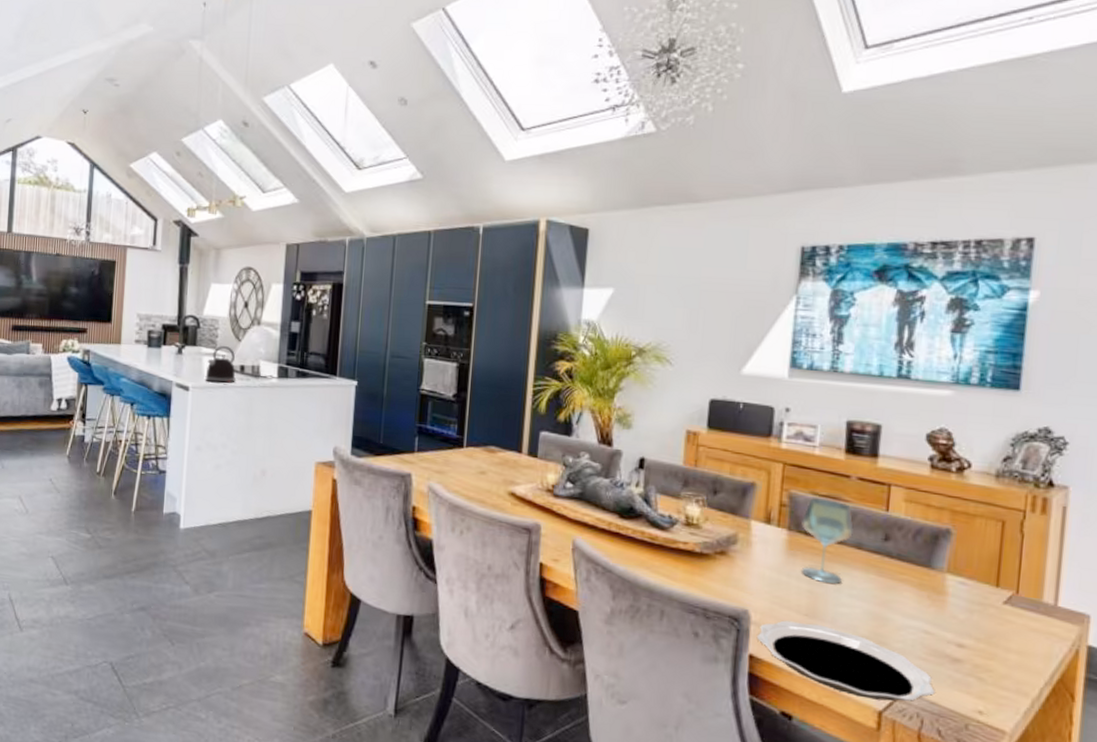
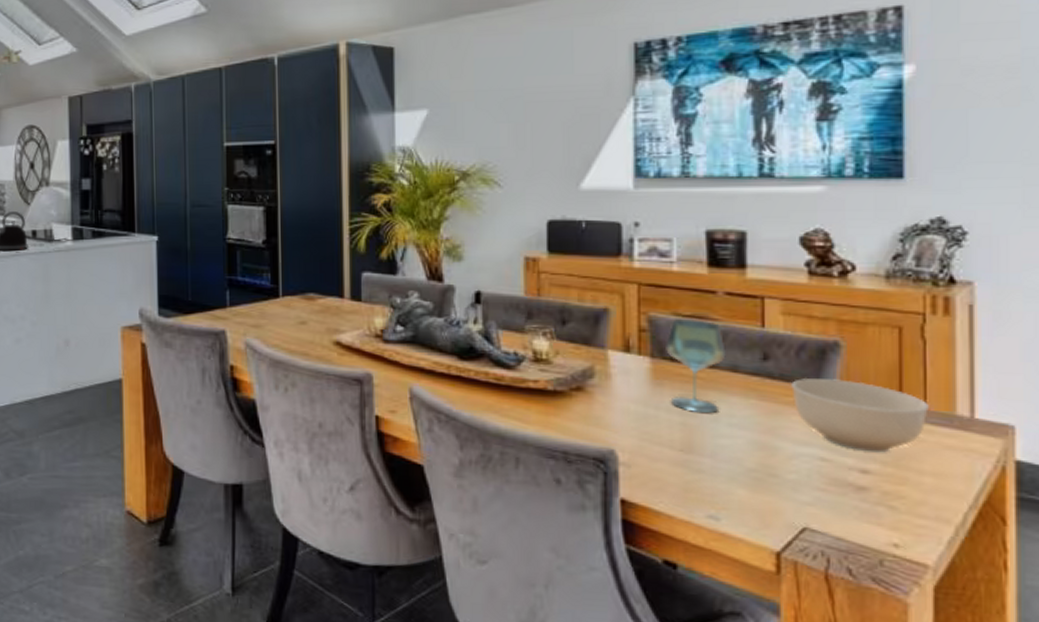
plate: present [756,620,935,702] -> none [627,458,840,540]
bowl: none [906,559,1021,629] -> present [791,378,929,451]

